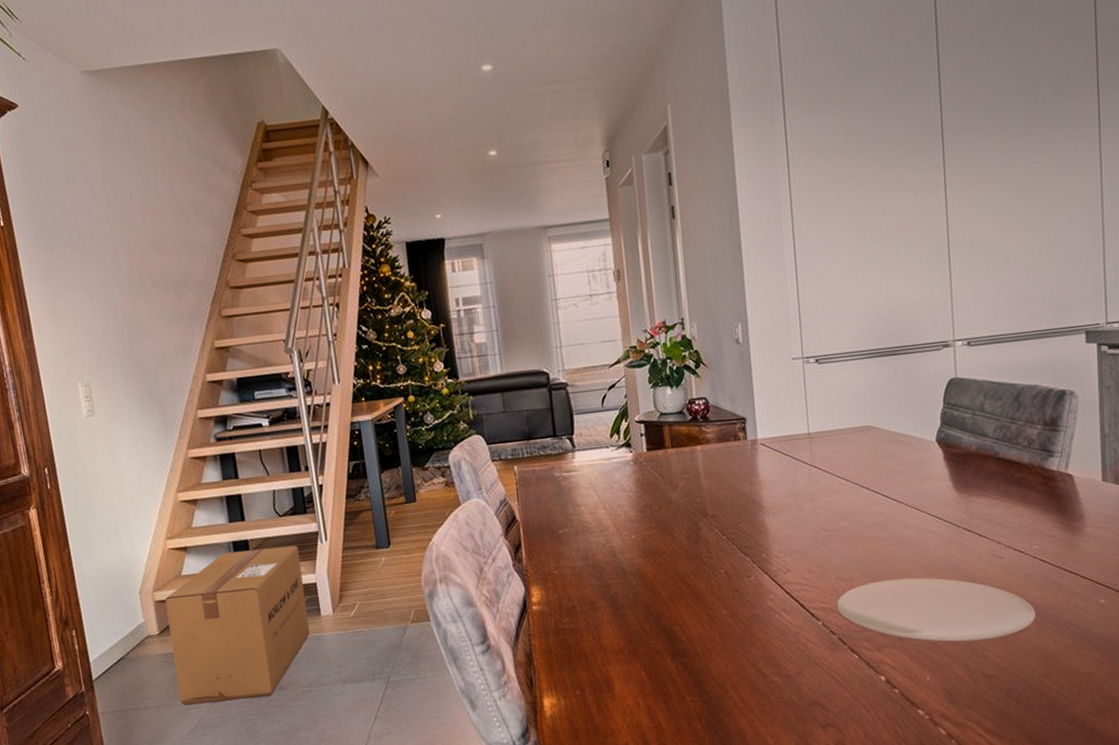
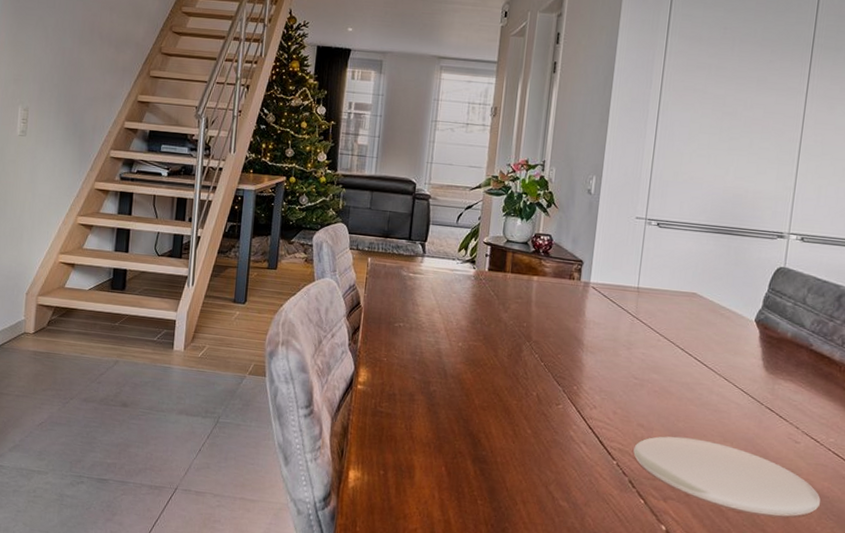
box: present [165,545,310,705] -> none [38,276,167,409]

